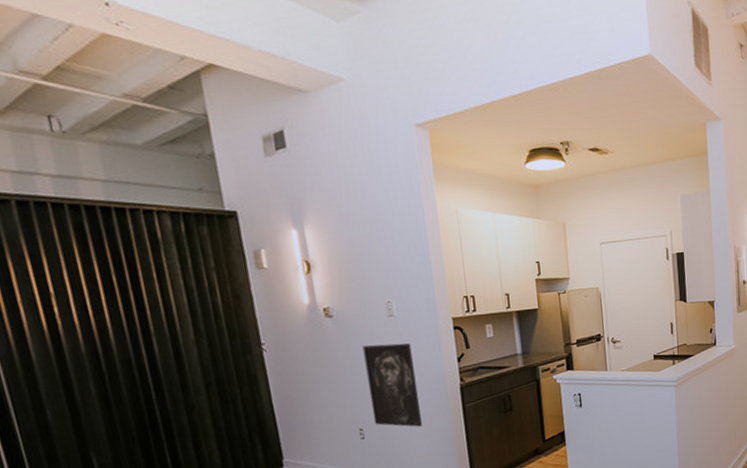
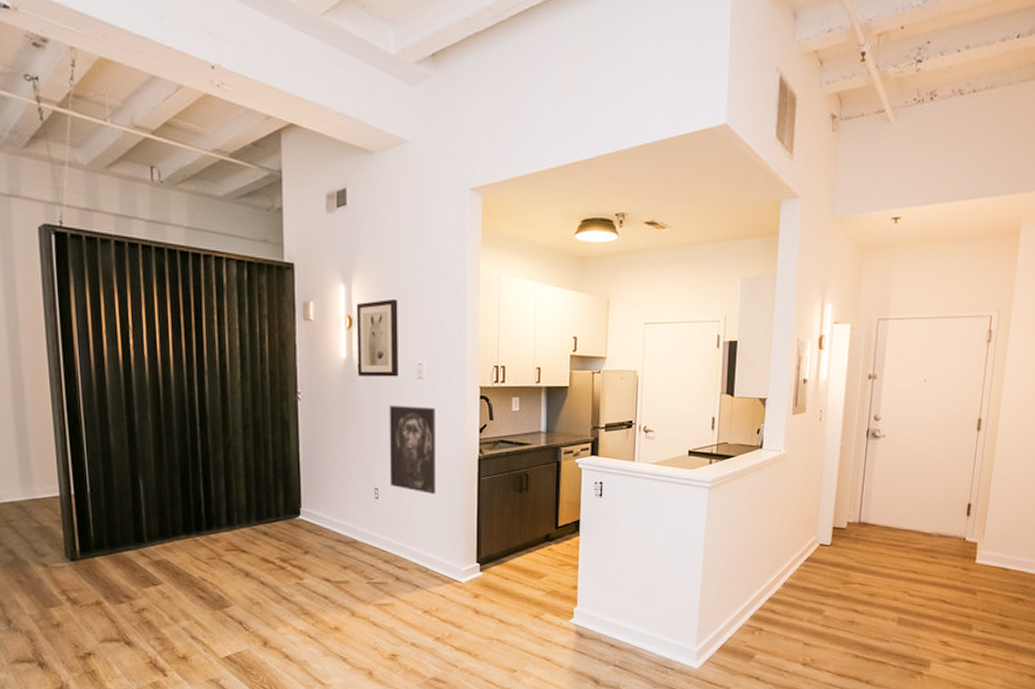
wall art: none [312,239,368,320] -> present [356,298,398,377]

